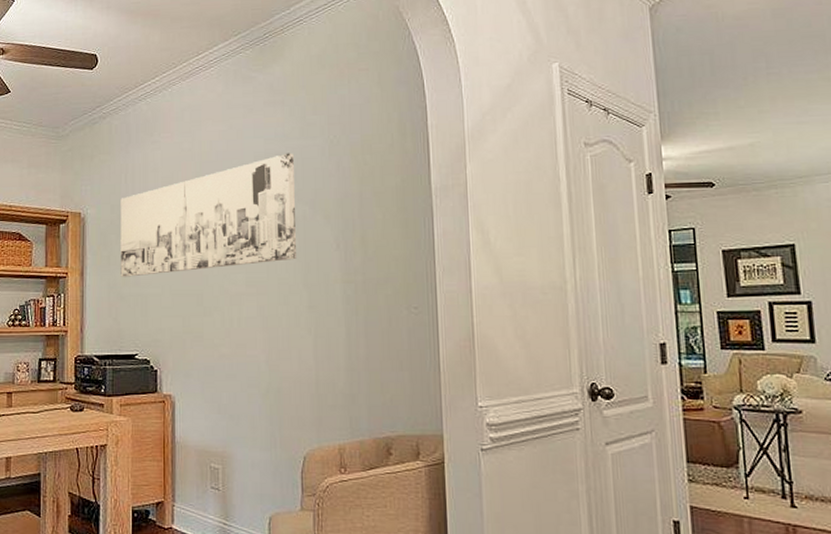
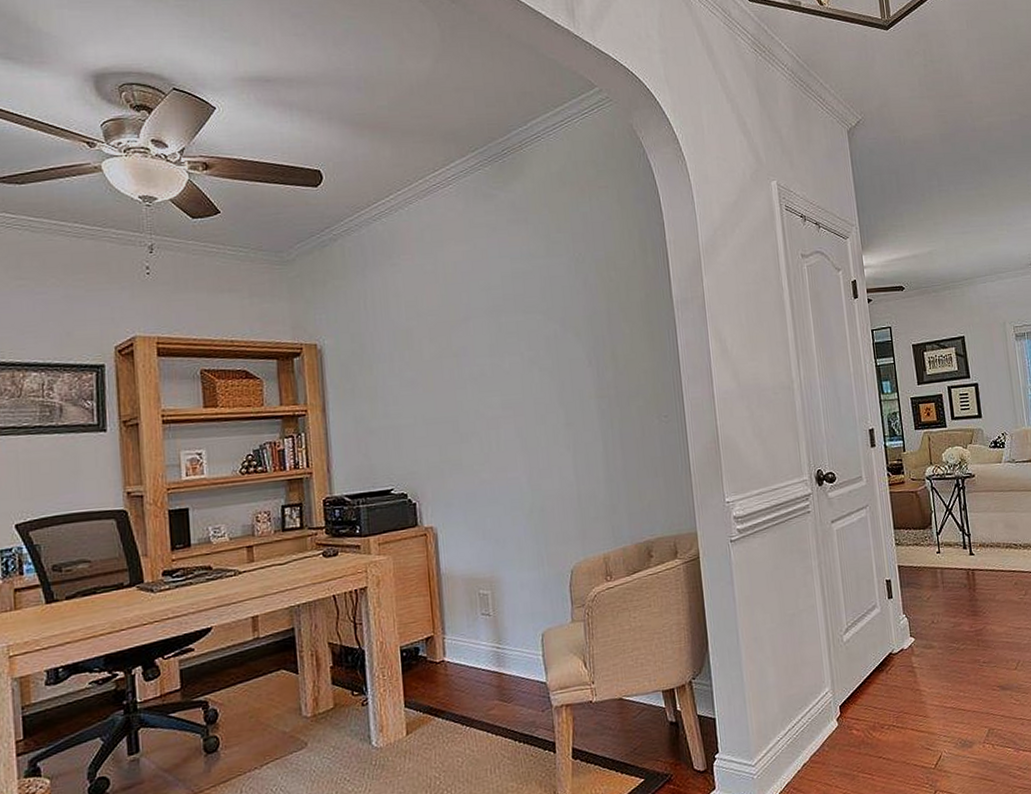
wall art: present [120,153,297,277] -> none [361,271,552,410]

